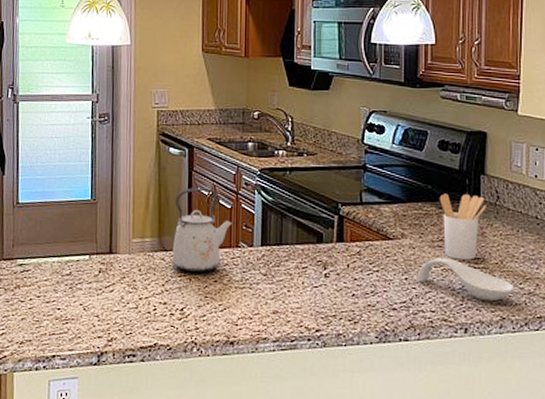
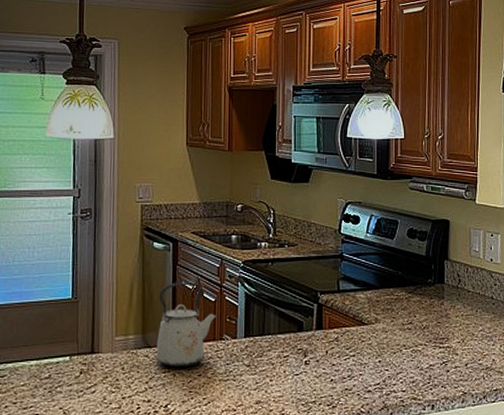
spoon rest: present [417,257,515,302] -> none [389,339,474,378]
utensil holder: present [439,193,486,260] -> none [408,278,450,340]

